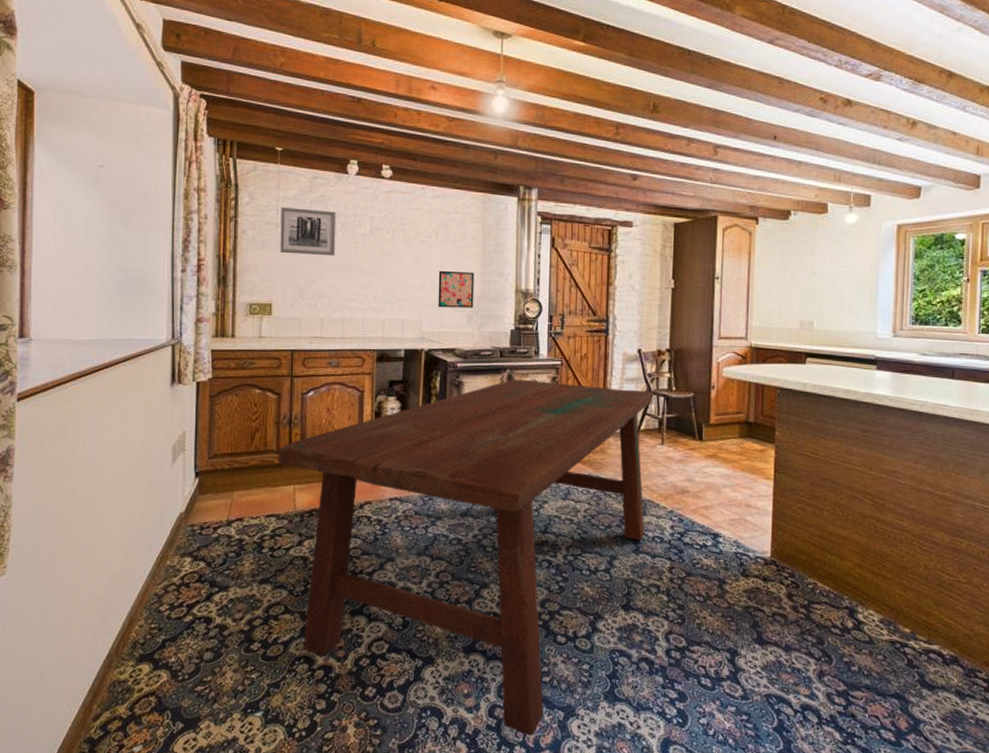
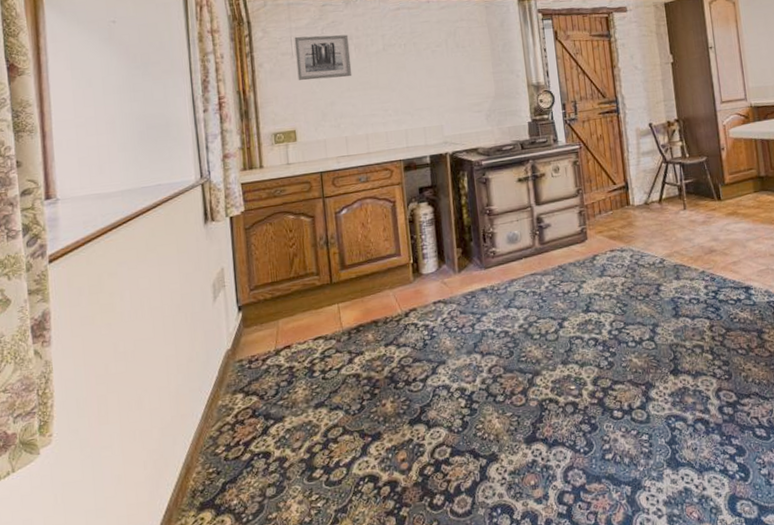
dining table: present [279,379,654,736] -> none [319,161,682,517]
wall art: present [438,270,475,308] -> none [453,73,490,111]

